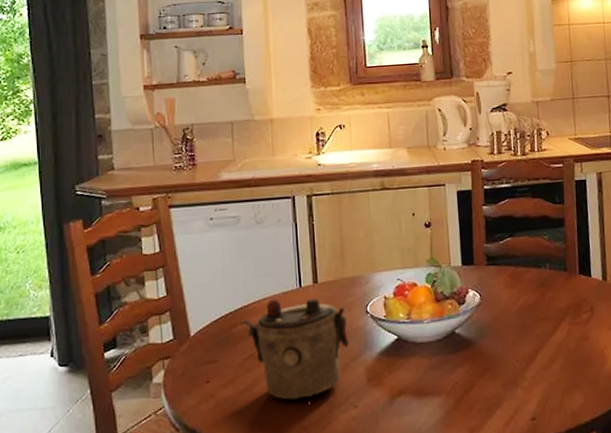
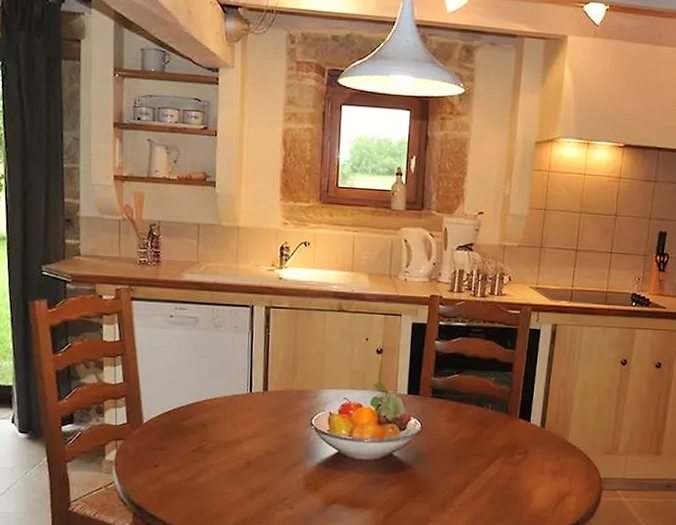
teapot: present [240,298,349,400] -> none [191,400,292,494]

